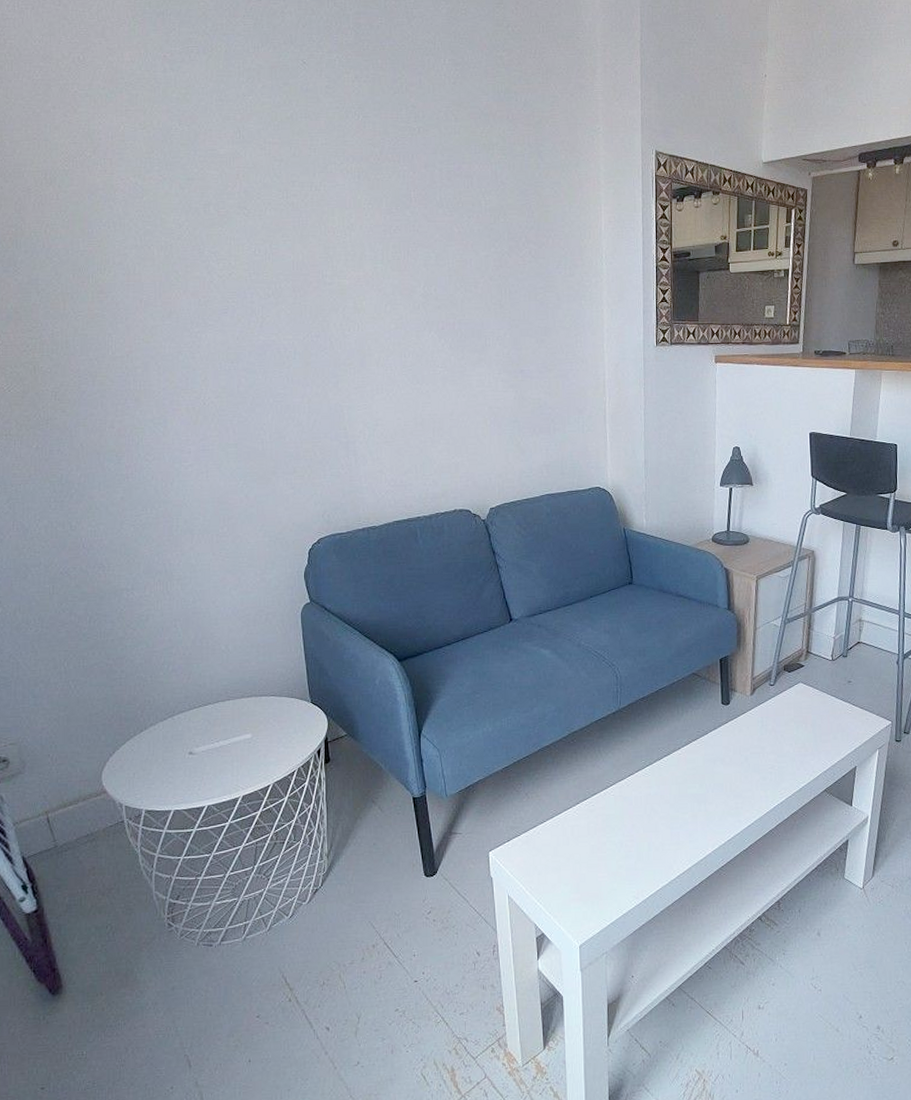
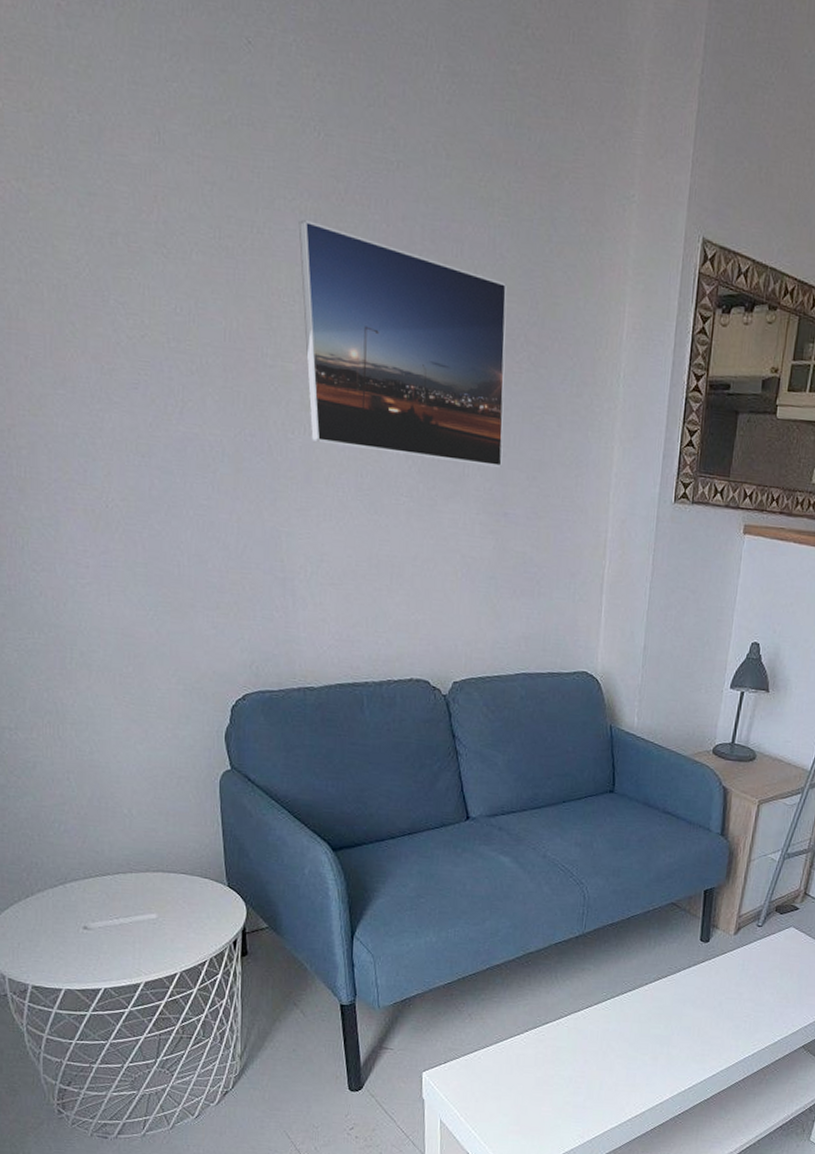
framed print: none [346,176,516,337] -> present [298,219,507,467]

